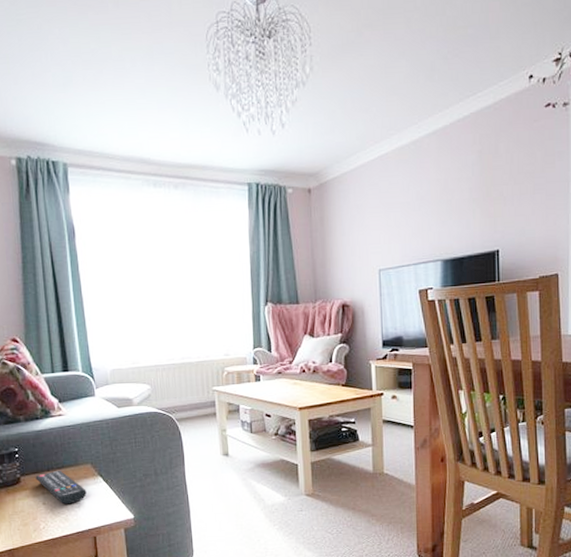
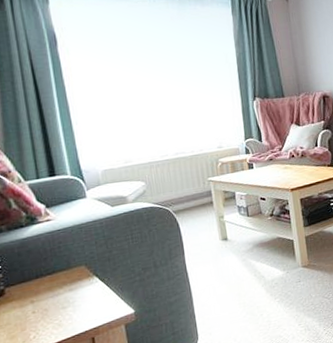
remote control: present [35,470,87,505] -> none [22,275,82,310]

